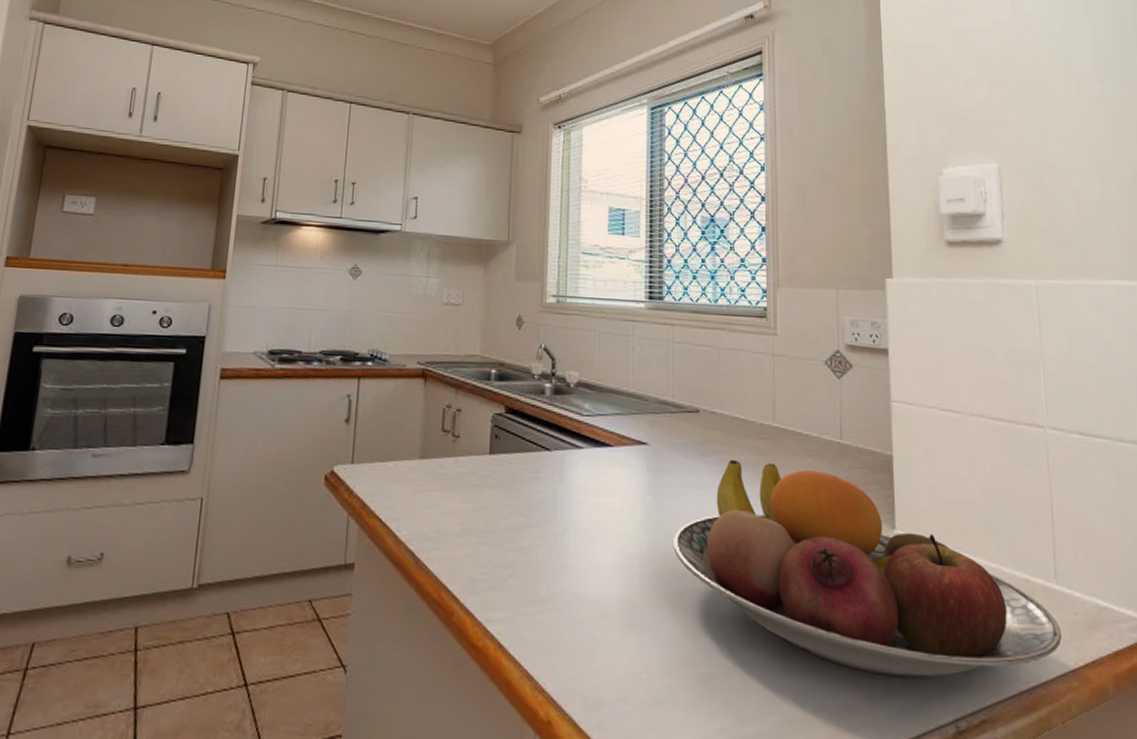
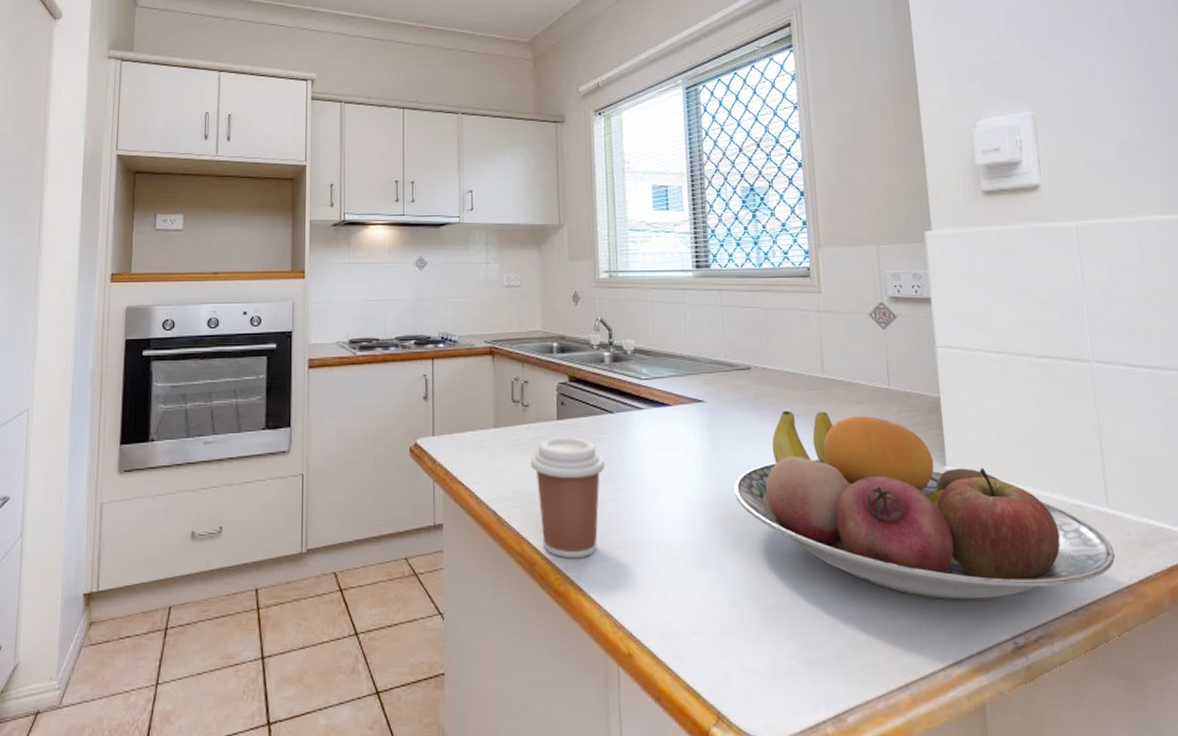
coffee cup: none [457,473,538,611] -> present [530,437,605,559]

